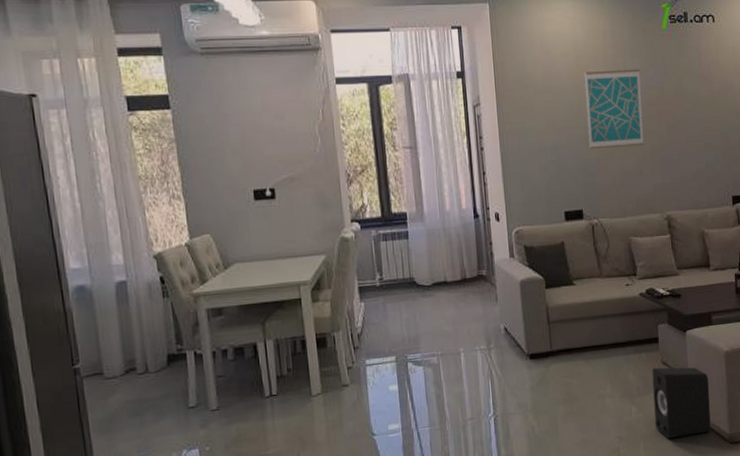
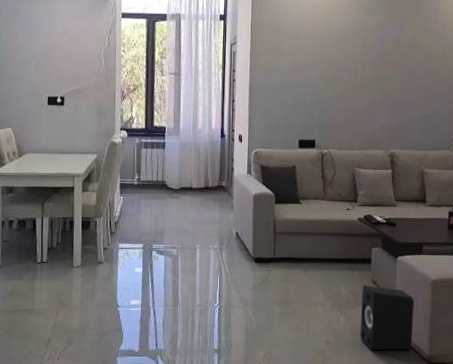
wall art: present [585,69,644,150] -> none [326,22,379,90]

